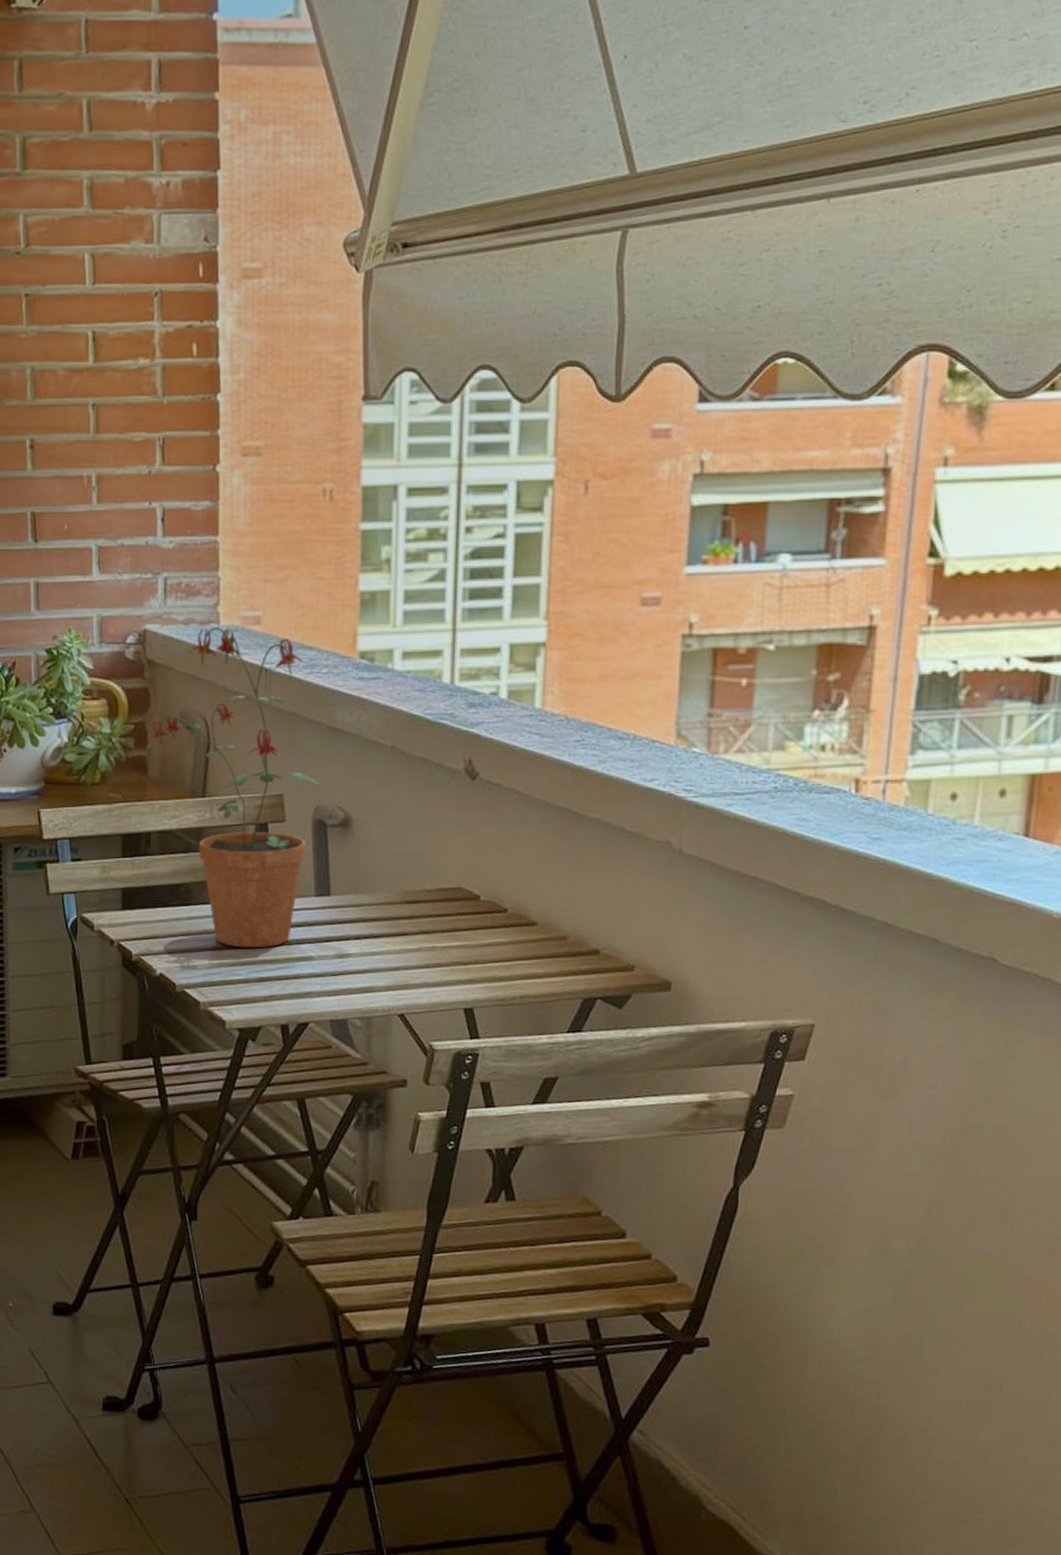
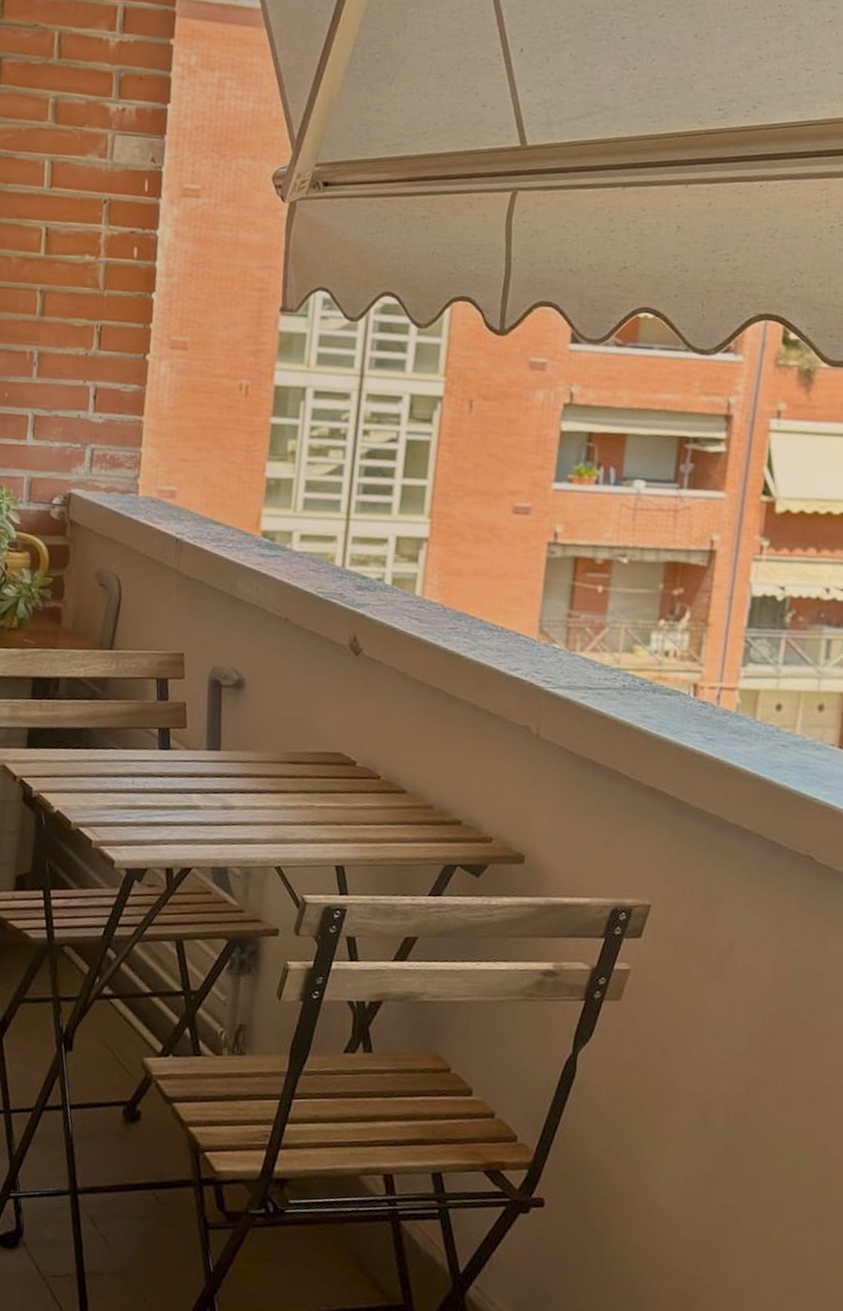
potted plant: present [151,627,321,948] -> none [67,497,219,794]

